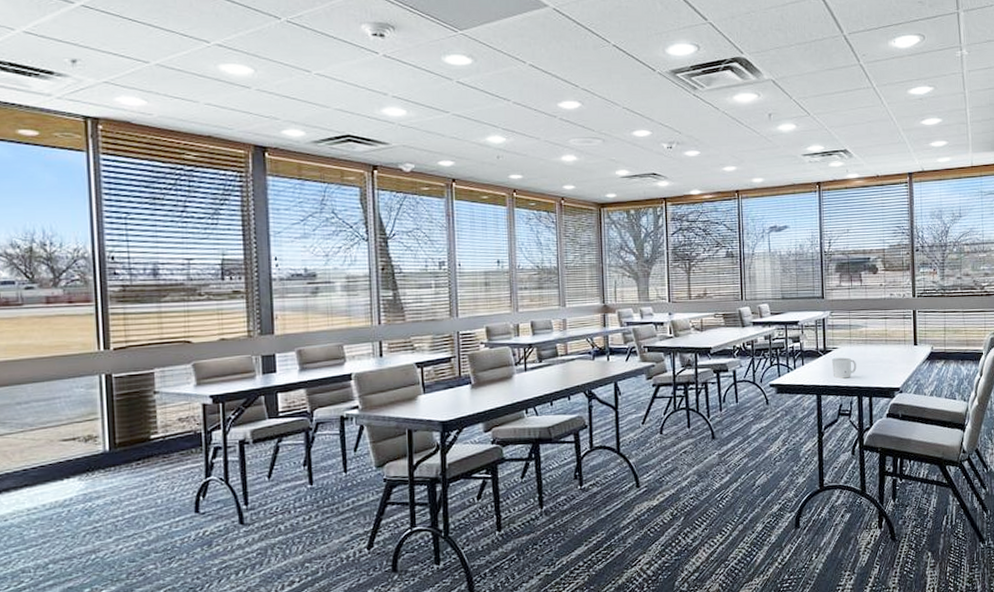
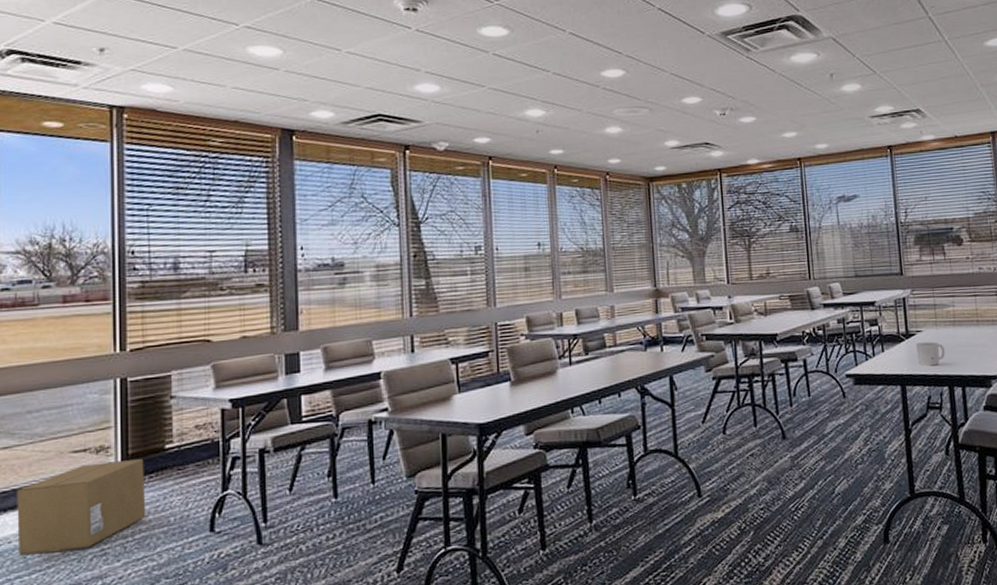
box: none [10,448,135,533] -> present [17,459,146,556]

